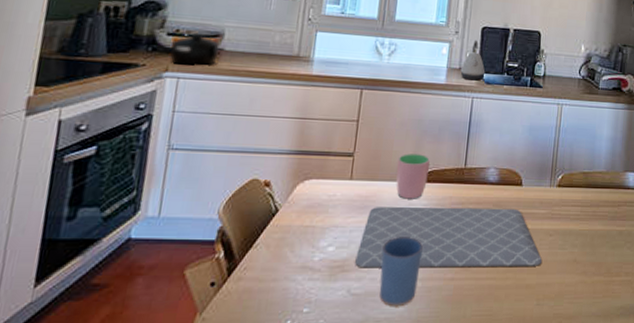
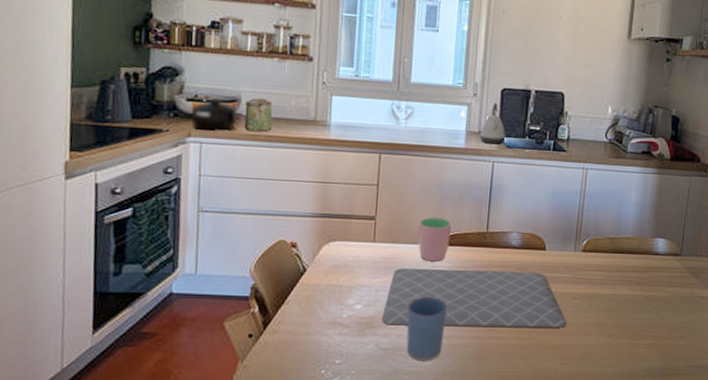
canister: none [224,33,256,68] -> present [244,98,273,132]

